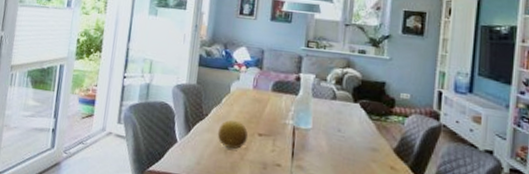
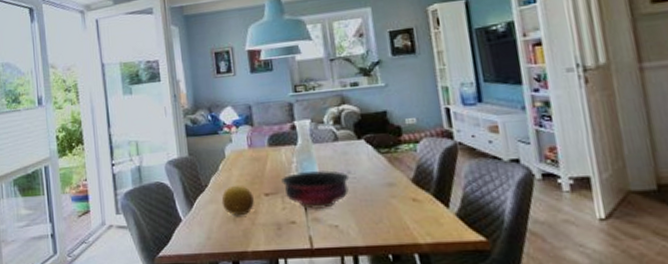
bowl: none [276,120,339,159] -> present [281,170,350,210]

